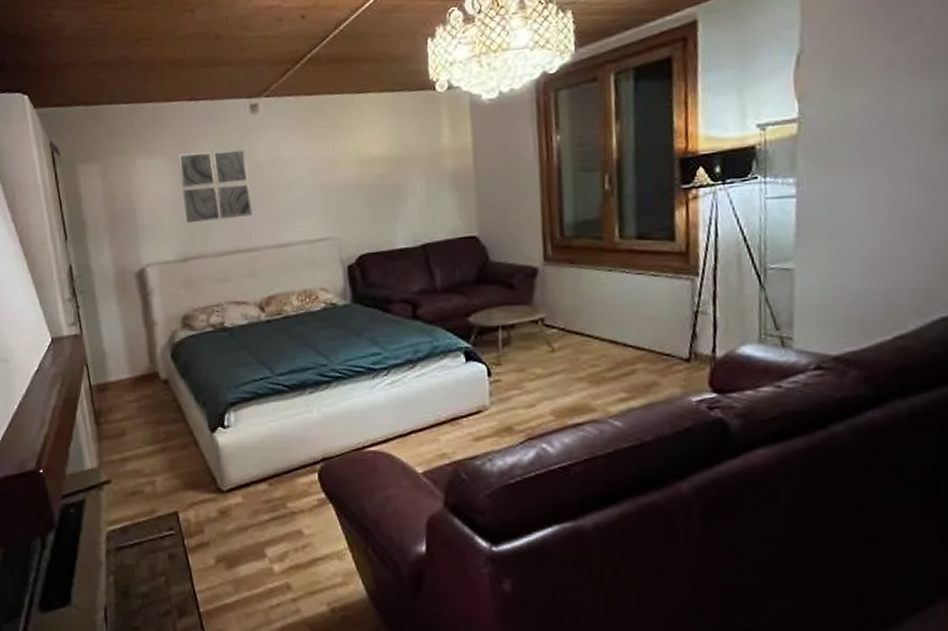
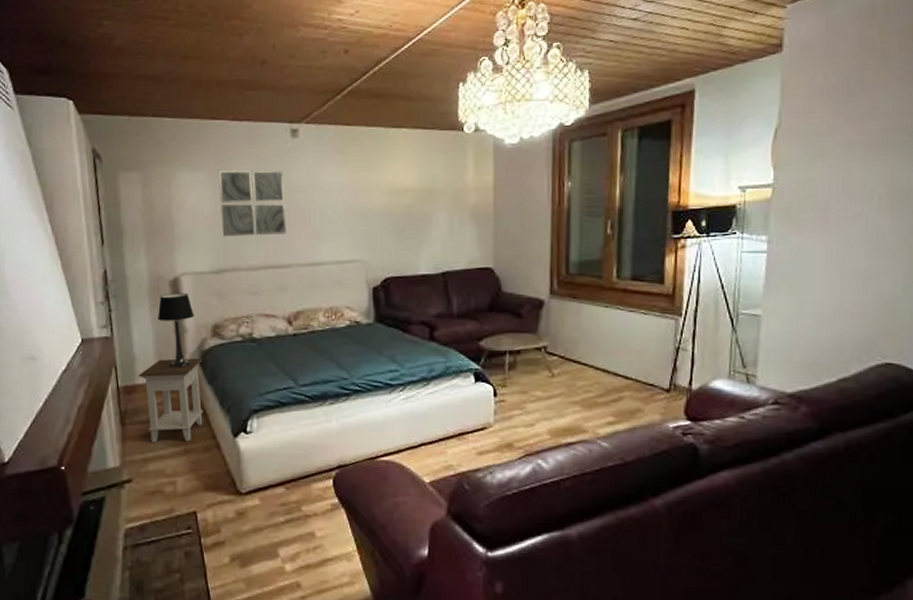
nightstand: none [110,352,179,442] -> present [138,358,203,443]
table lamp: none [126,284,163,362] -> present [158,293,194,367]

